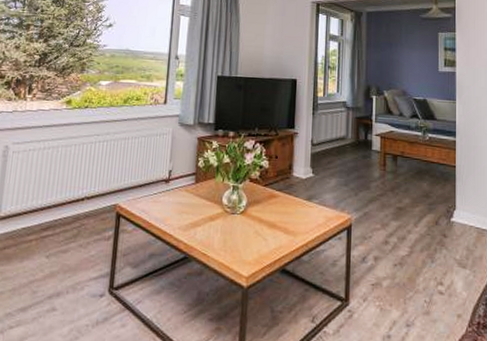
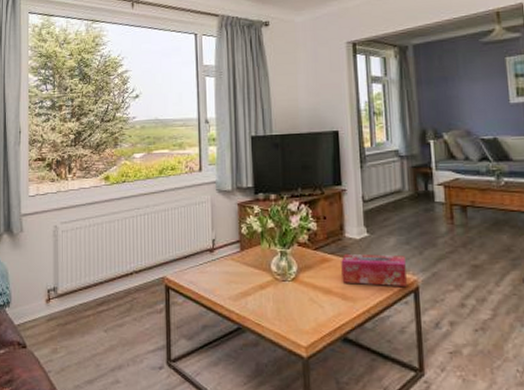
tissue box: none [286,191,343,223] -> present [341,253,407,286]

